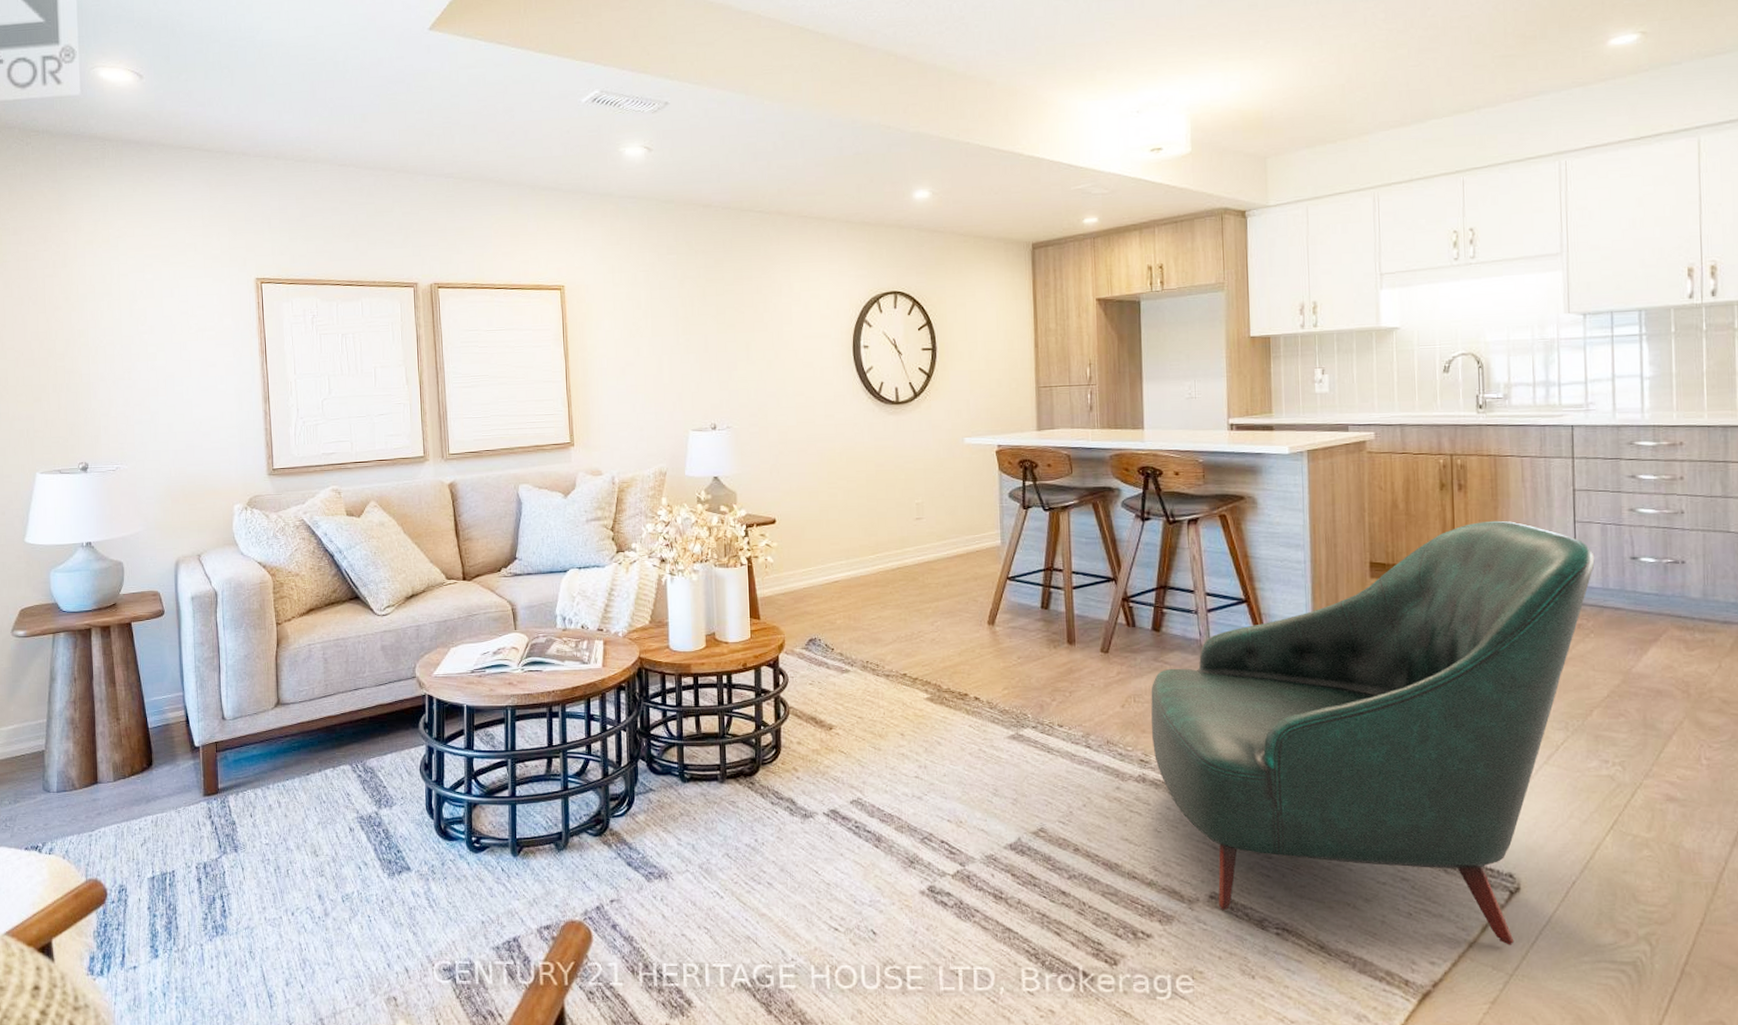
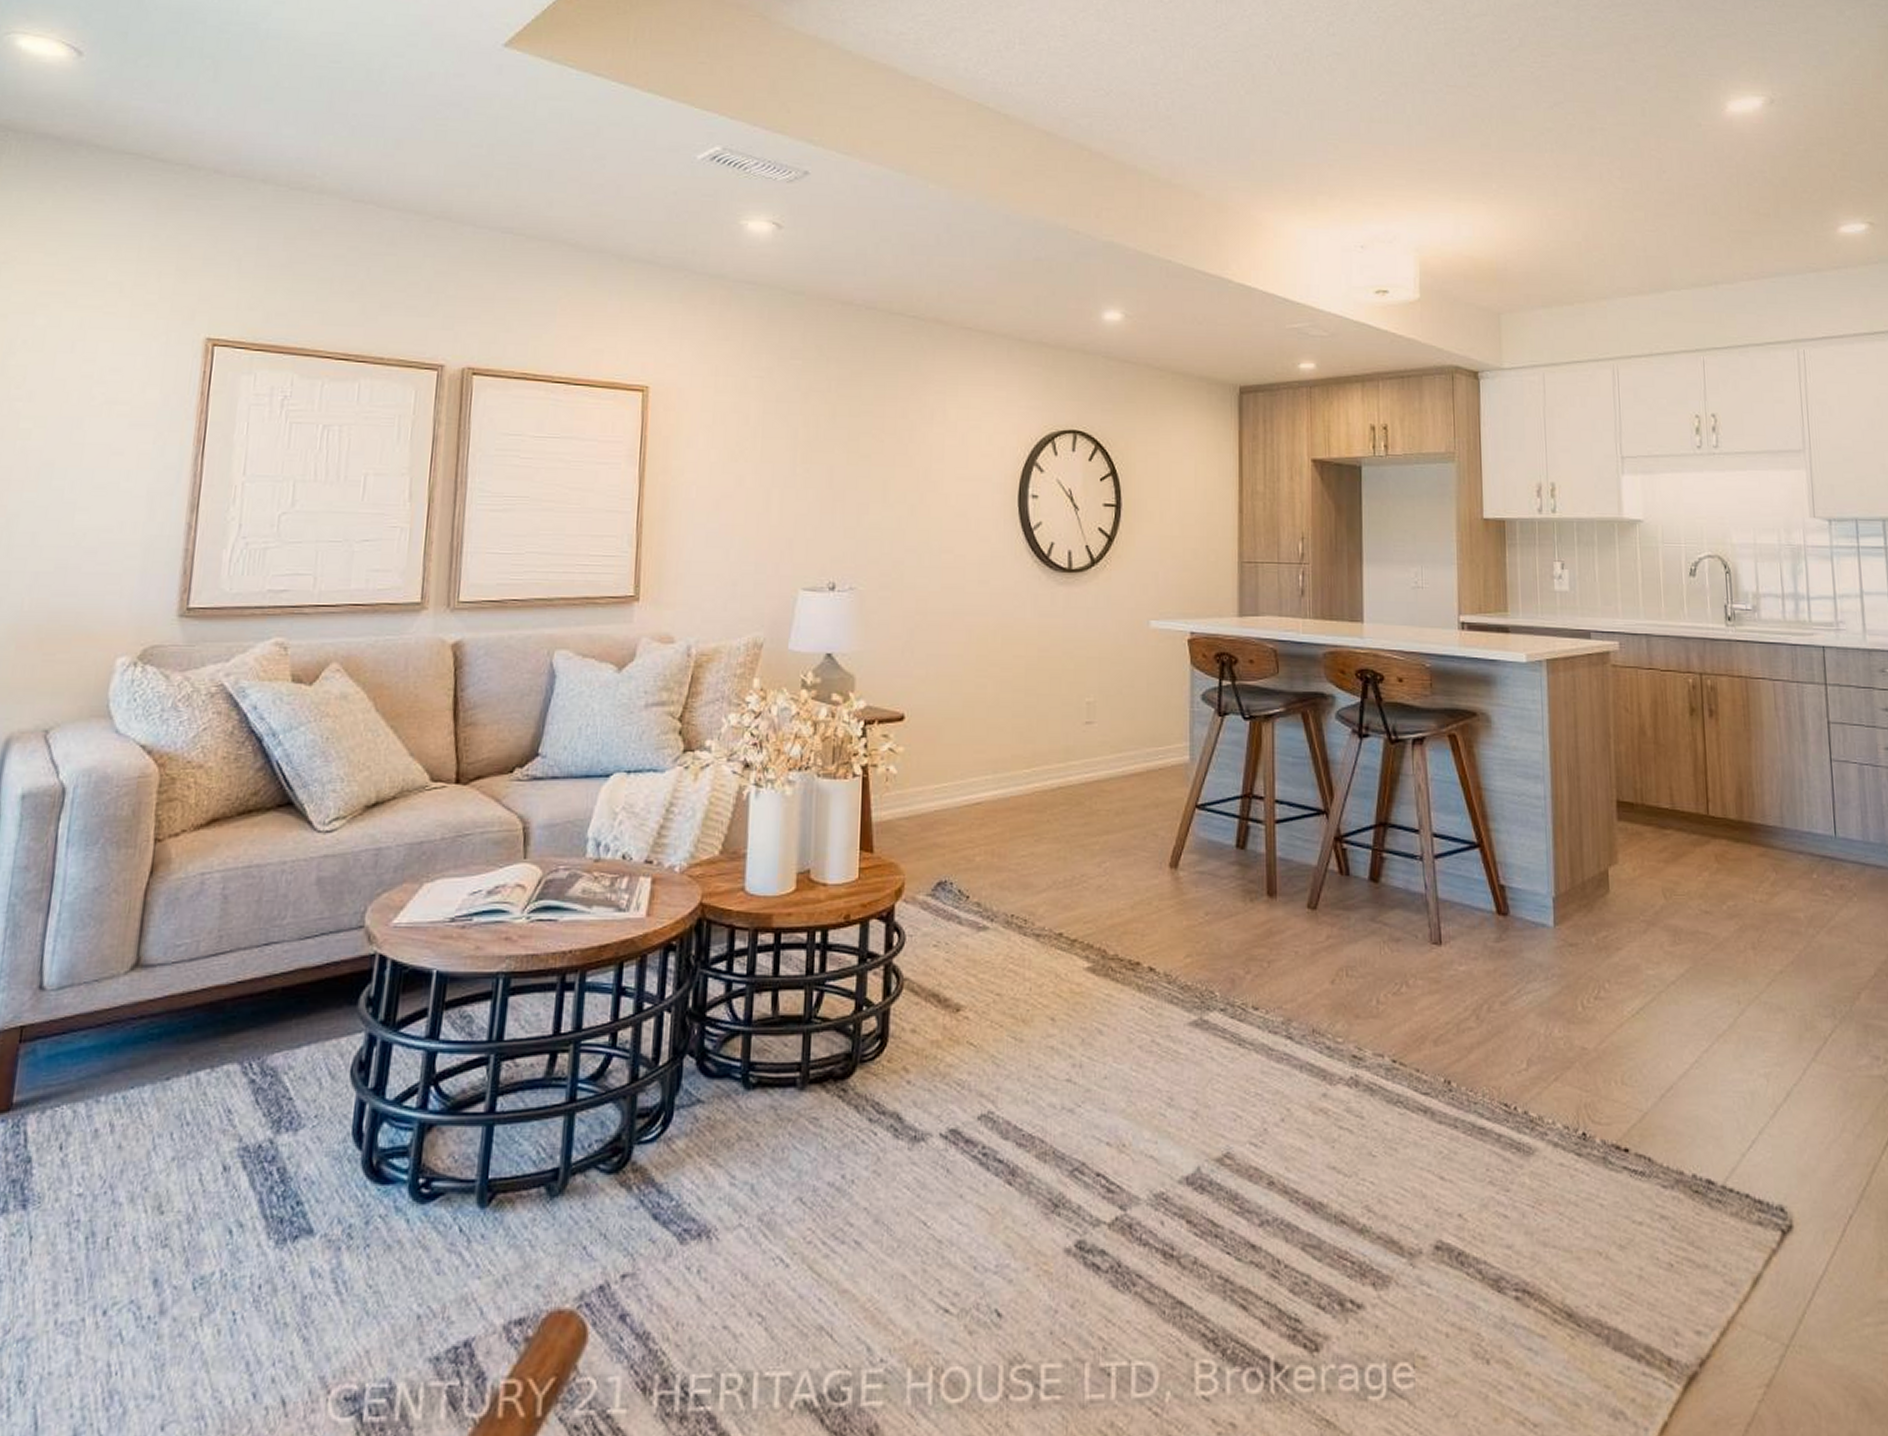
armchair: present [1151,520,1595,945] -> none [1366,755,1854,1305]

